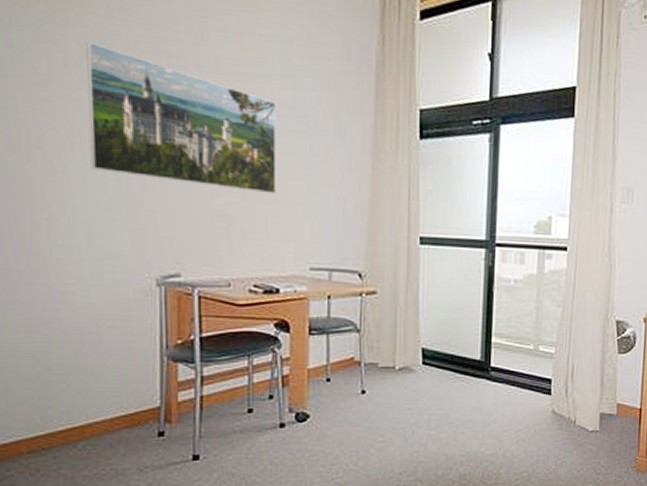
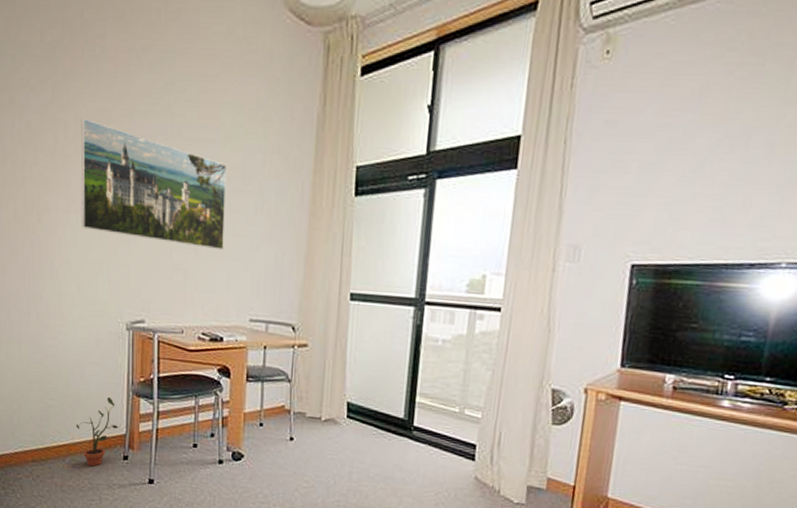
potted plant: none [90,364,151,449] -> present [75,396,119,467]

